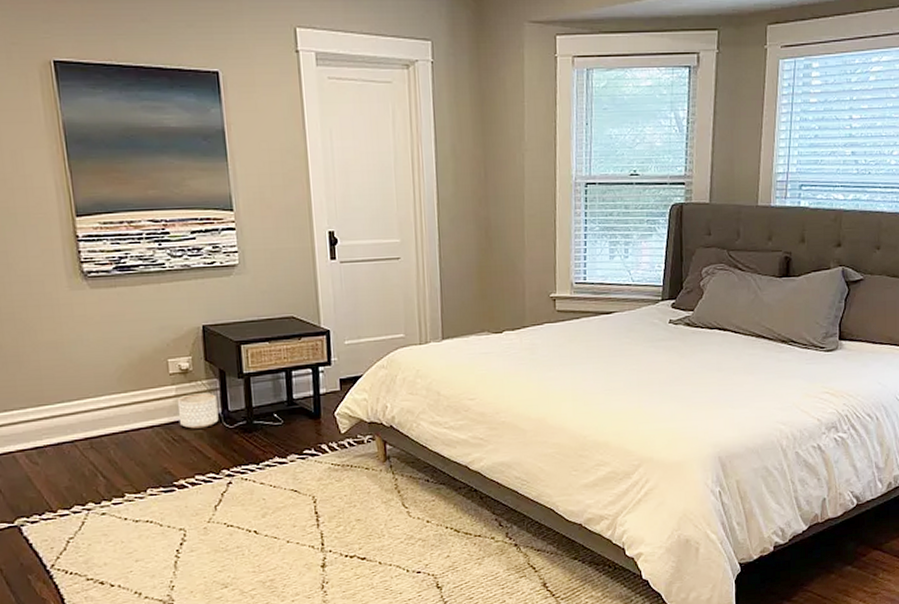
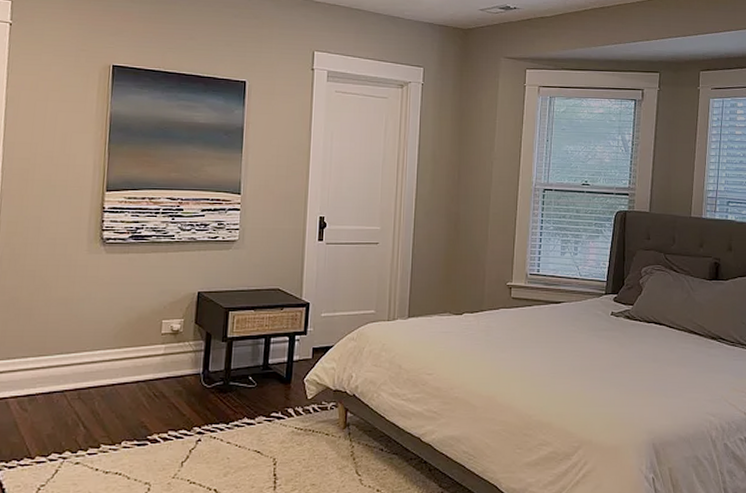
planter: present [177,393,219,429] -> none [162,353,200,386]

